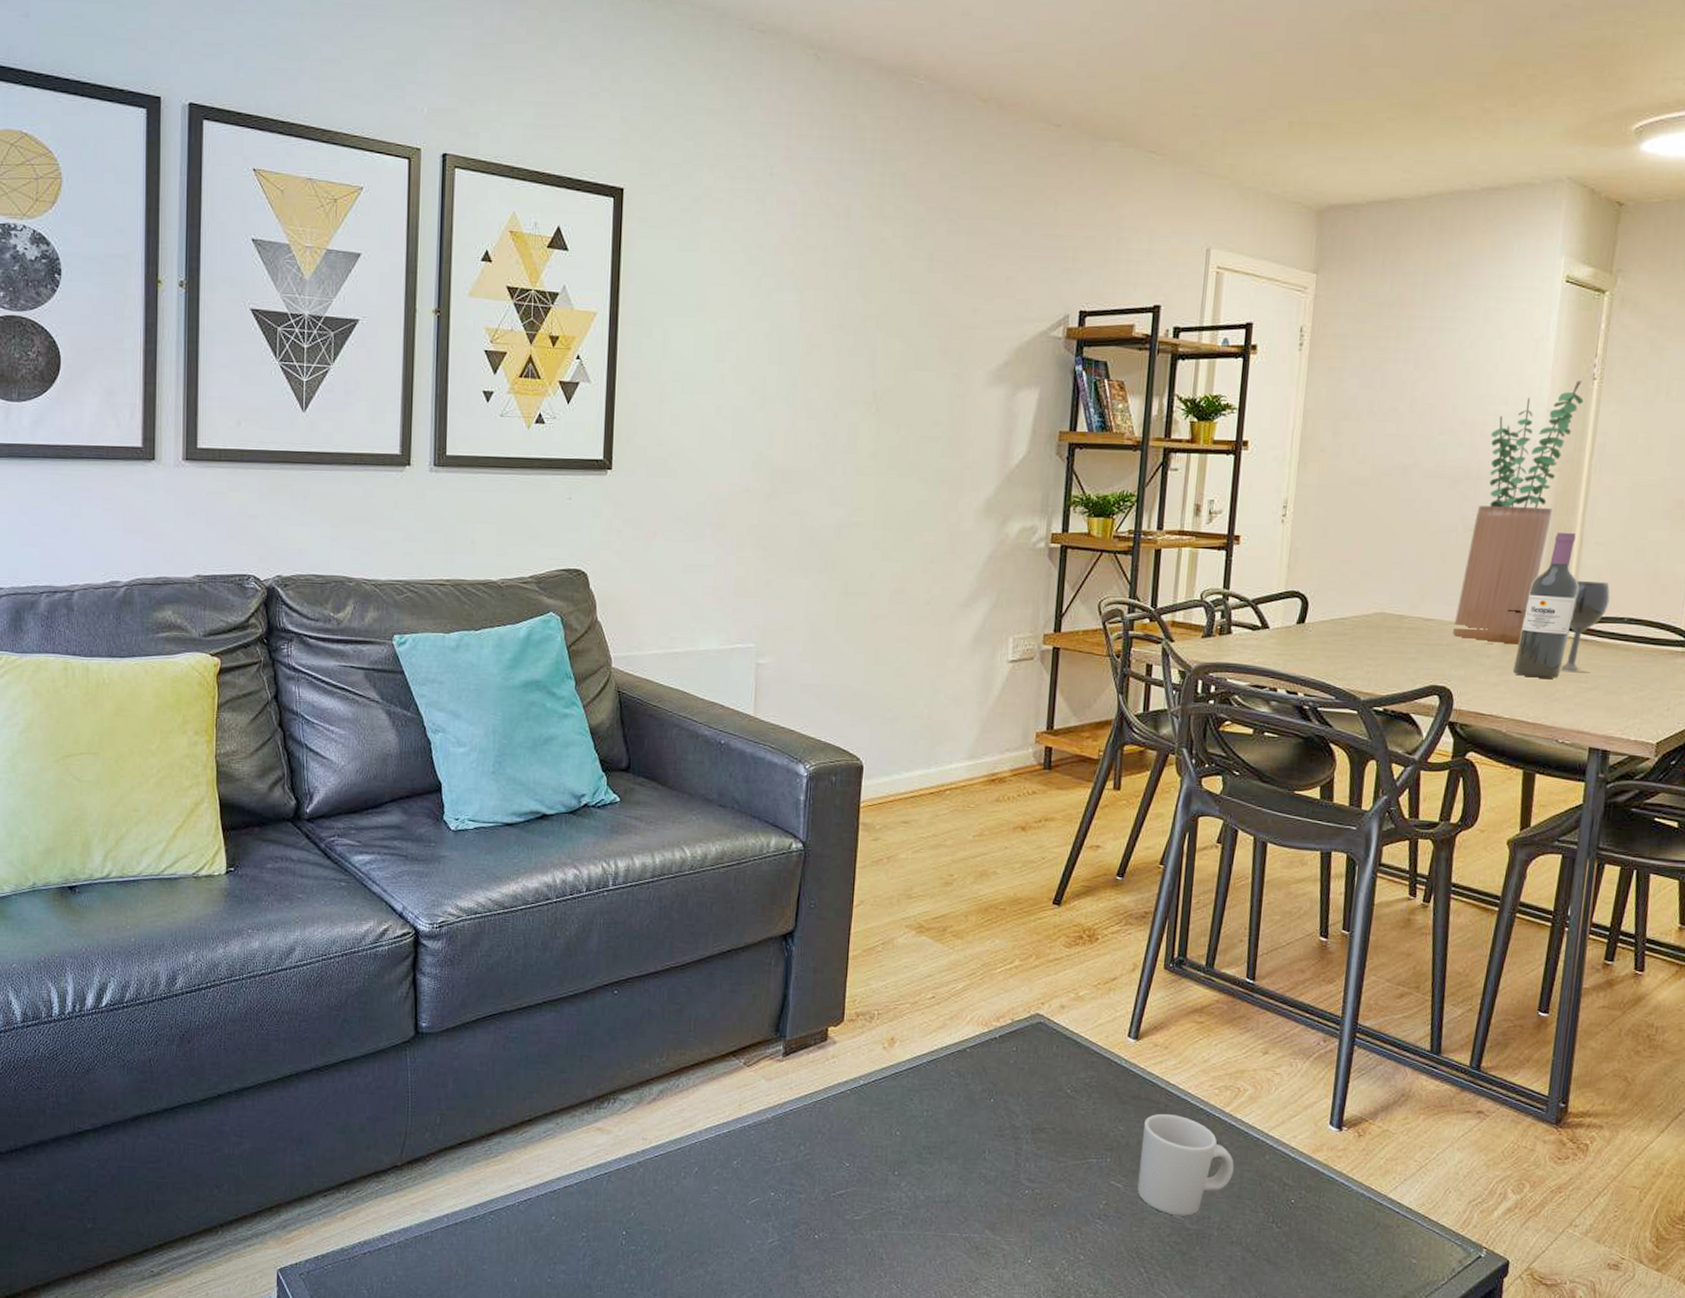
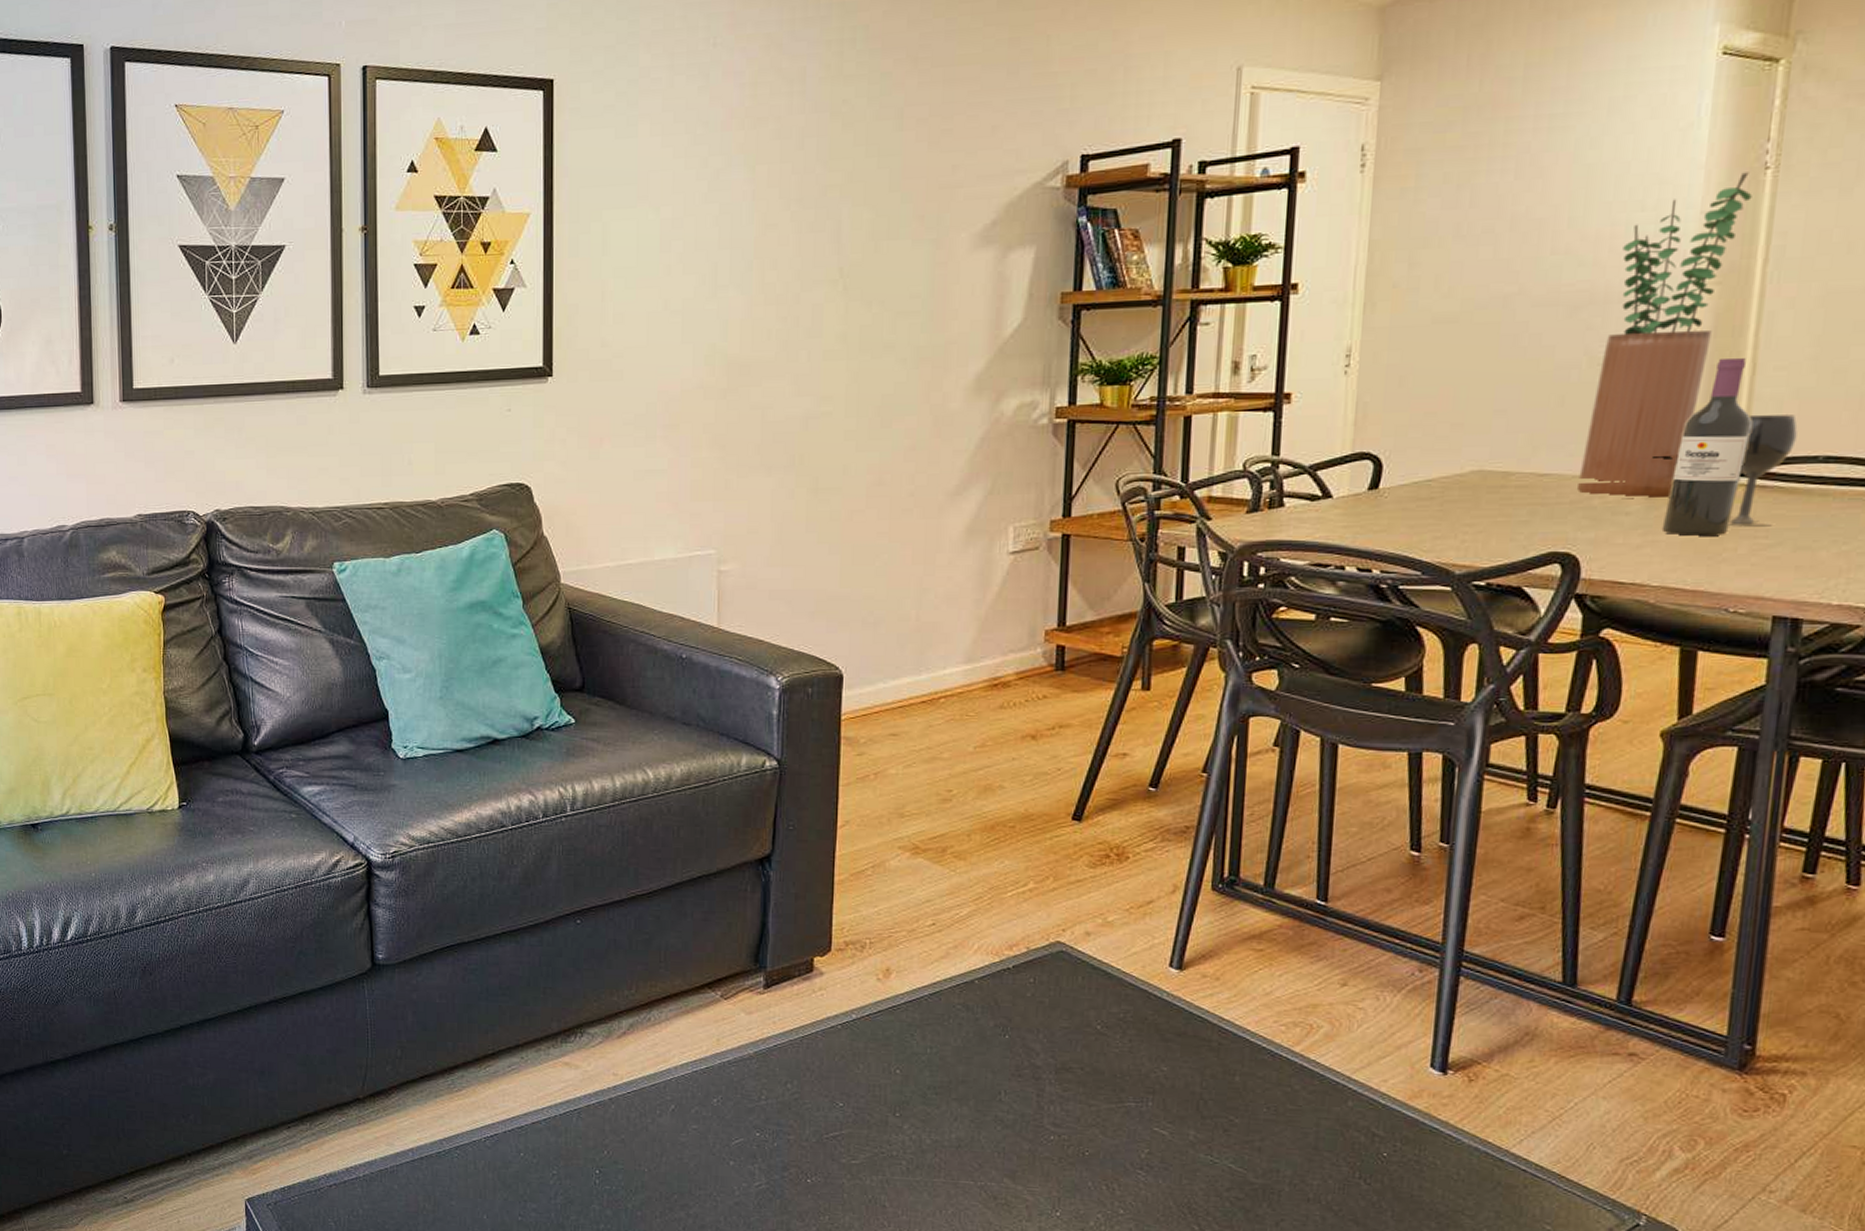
mug: present [1137,1113,1234,1216] -> none [1187,1052,1308,1169]

